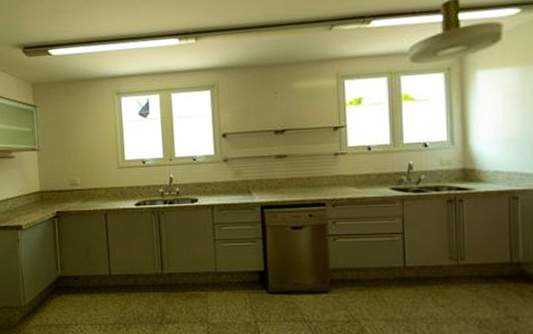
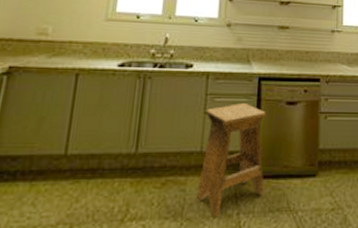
stool: none [214,230,277,324] -> present [197,103,267,218]

